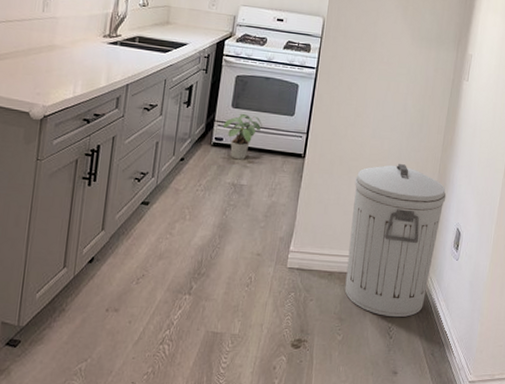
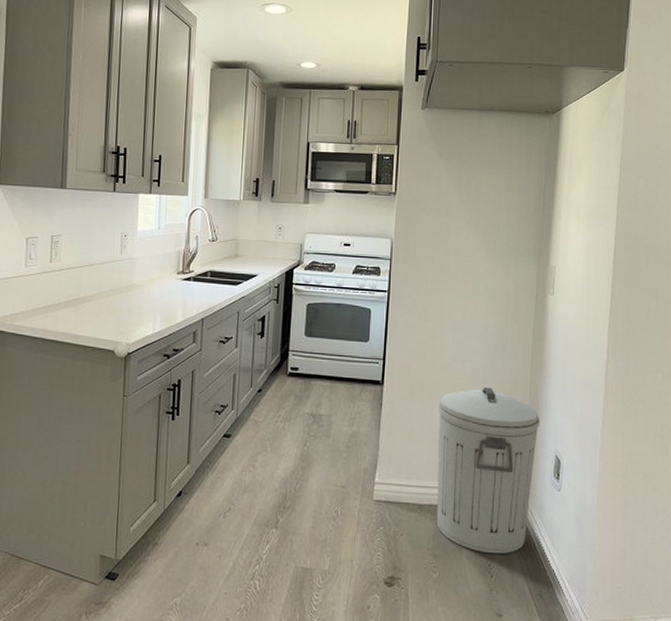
potted plant: present [222,113,262,160] -> none [297,341,337,389]

